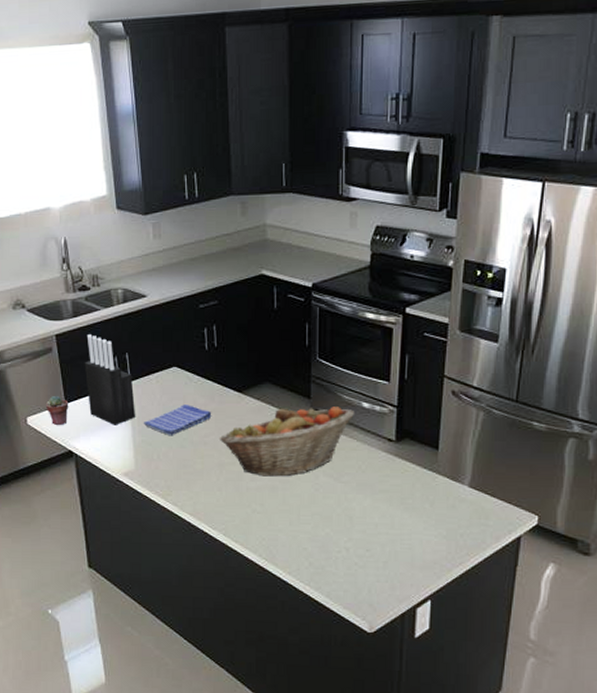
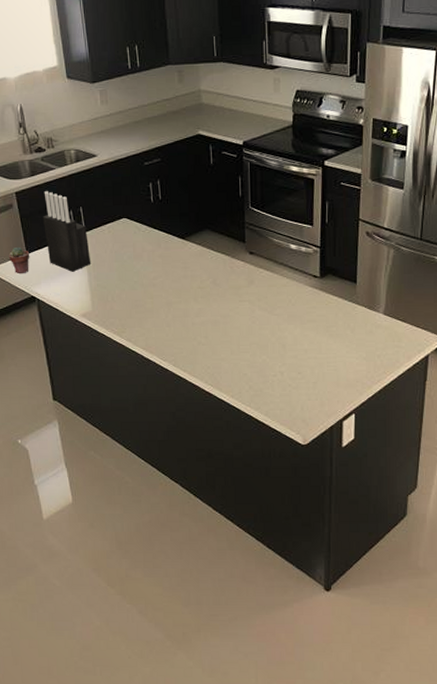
dish towel: present [143,405,212,435] -> none [97,251,159,279]
fruit basket: present [219,407,355,477] -> none [166,249,284,312]

